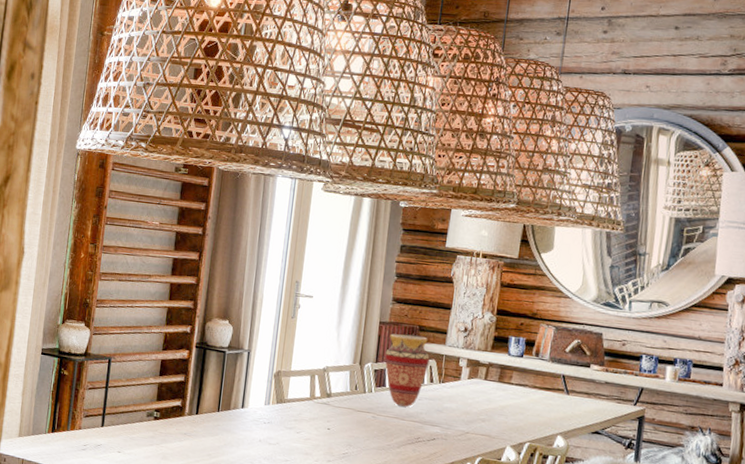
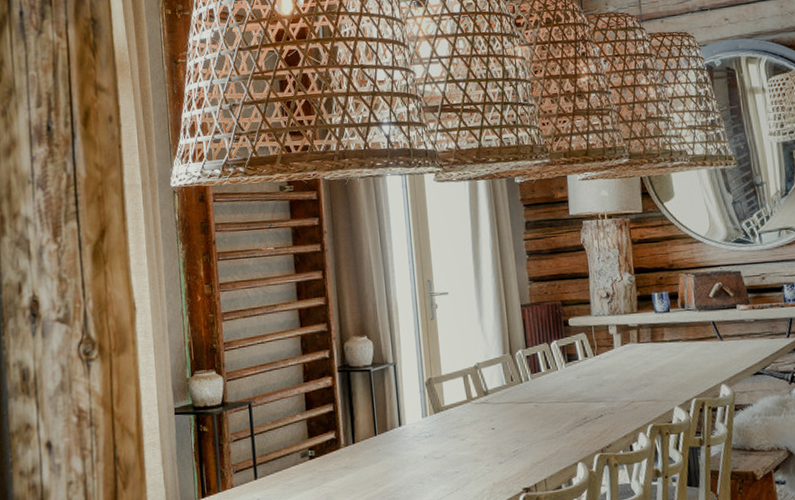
vase: present [384,333,430,407] -> none [533,311,580,389]

